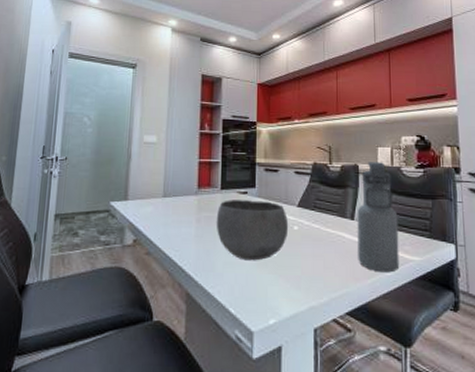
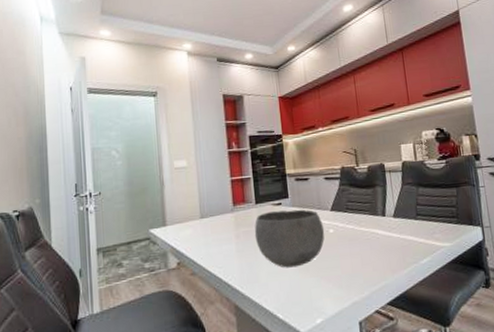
water bottle: present [357,162,400,273] -> none [387,158,432,262]

